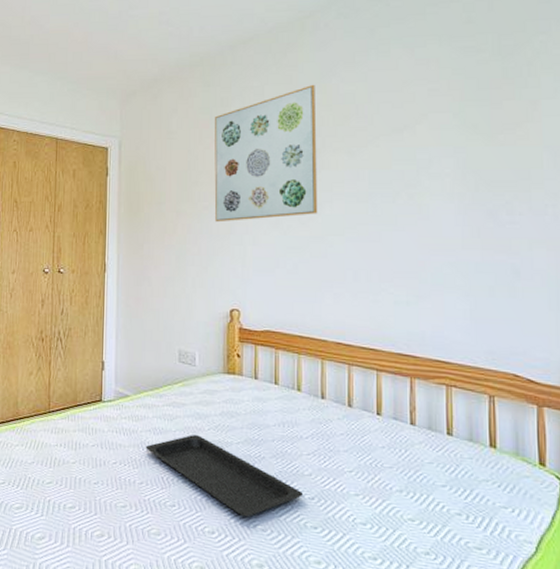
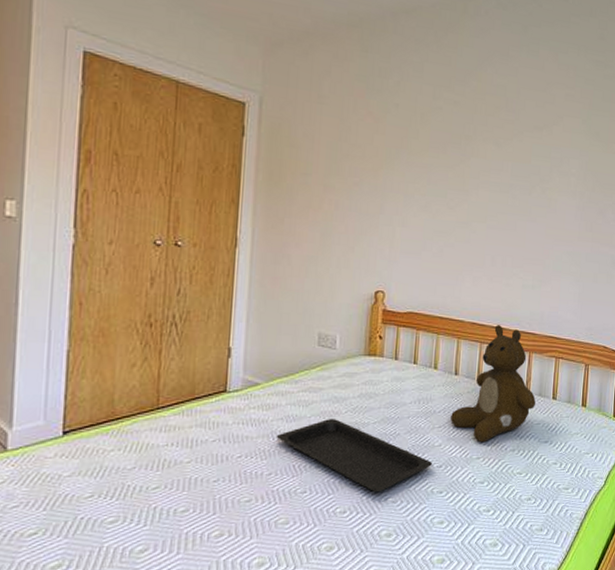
wall art: present [214,84,318,223] -> none [365,70,472,201]
teddy bear: none [320,345,424,478] -> present [451,325,536,443]

